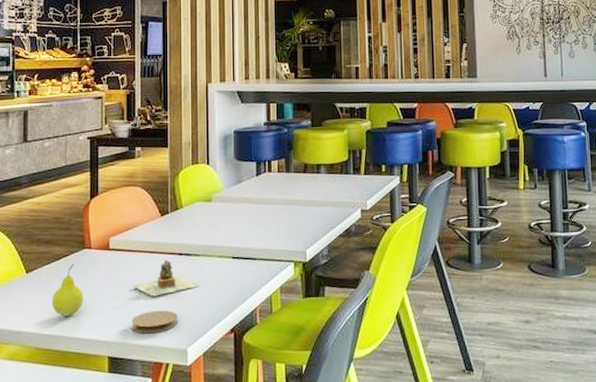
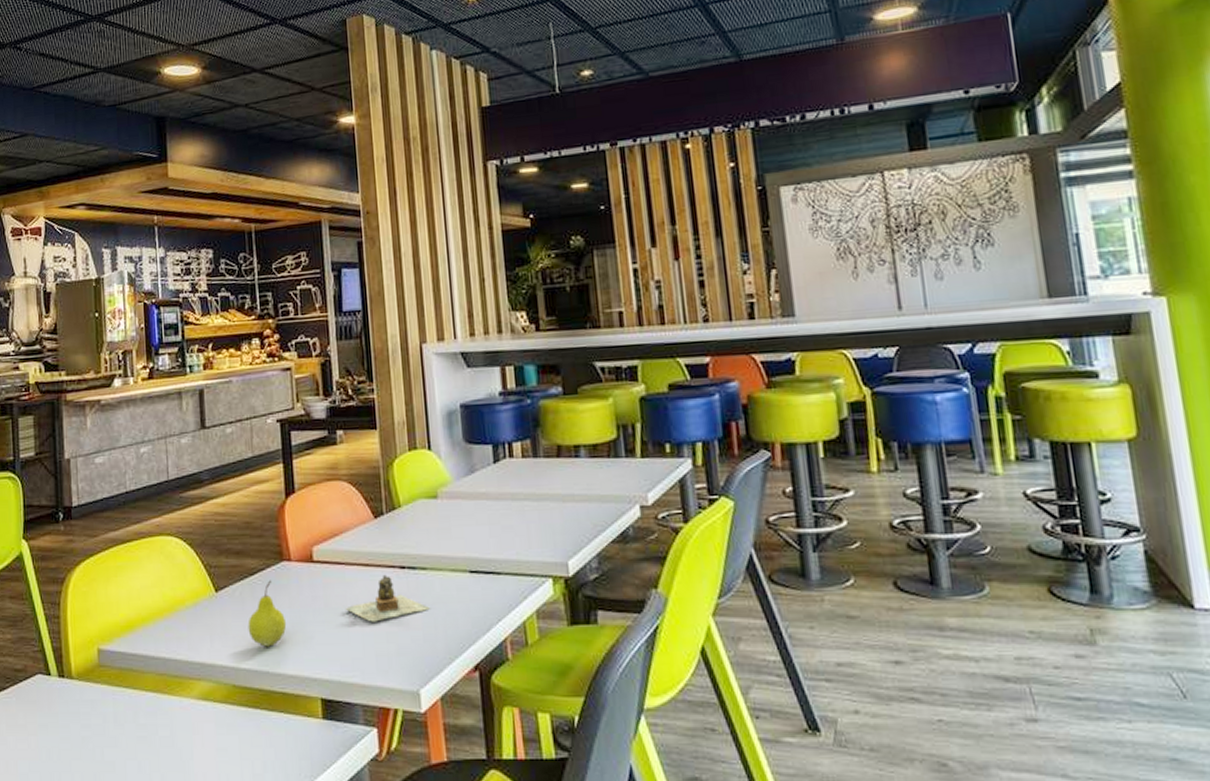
coaster: present [131,310,178,334] -> none [346,639,406,670]

